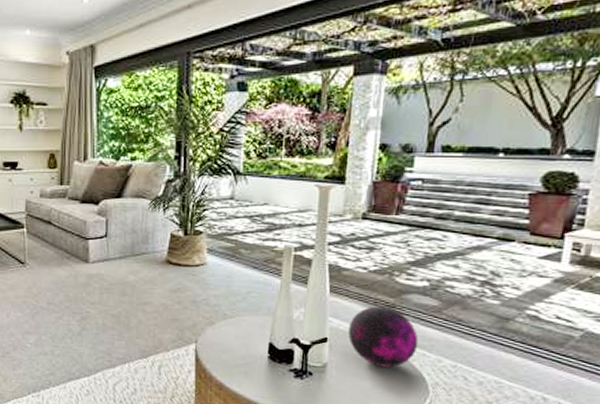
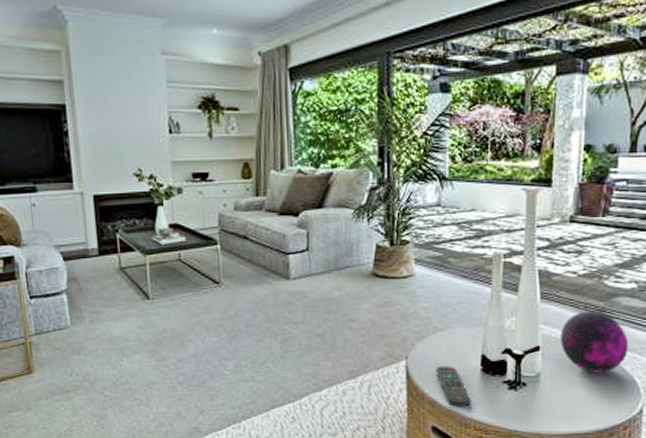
remote control: none [224,351,258,392] -> present [436,366,471,407]

